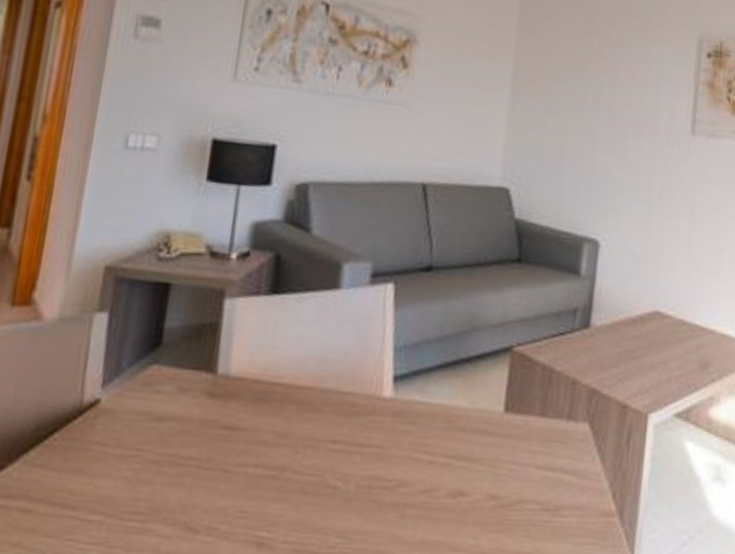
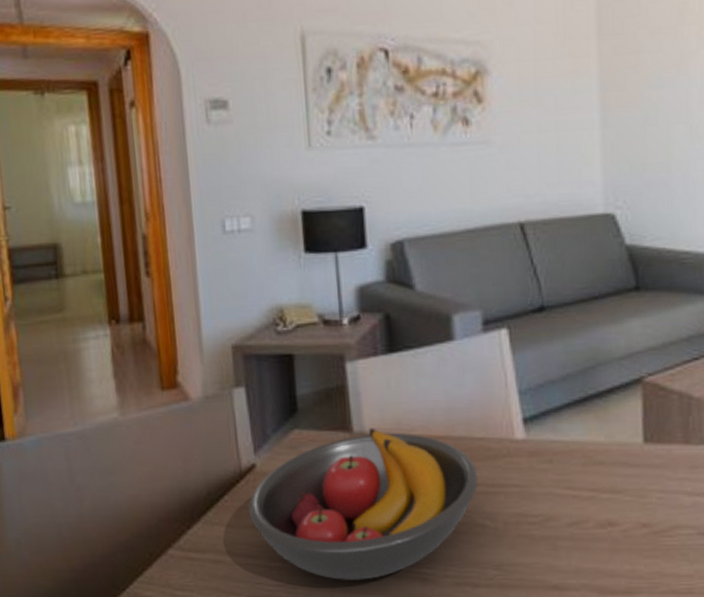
fruit bowl: none [79,371,339,542] -> present [249,428,479,580]

